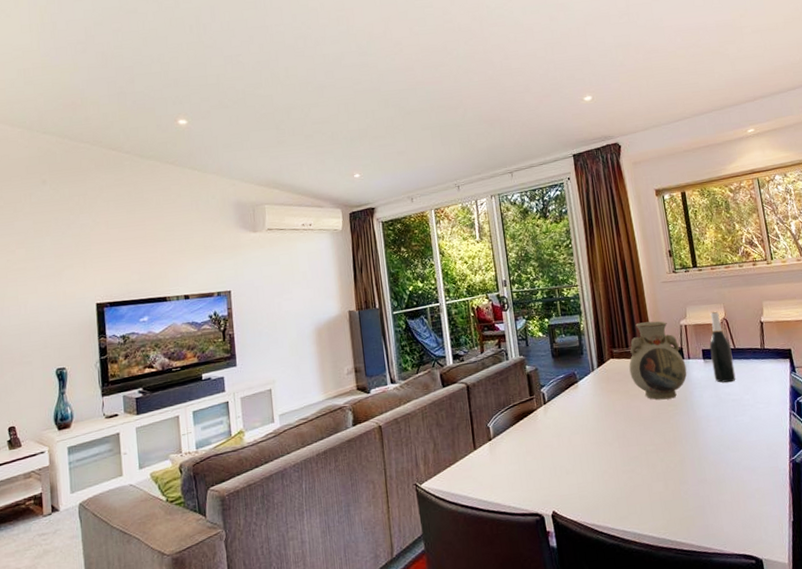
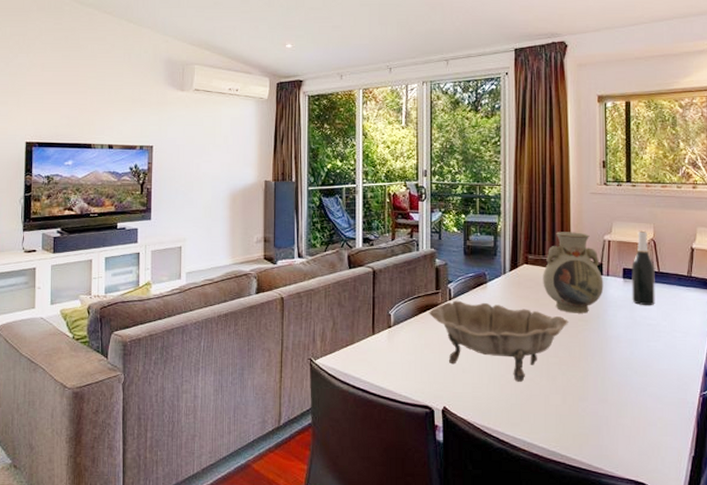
decorative bowl: none [525,402,660,475] -> present [428,300,568,382]

